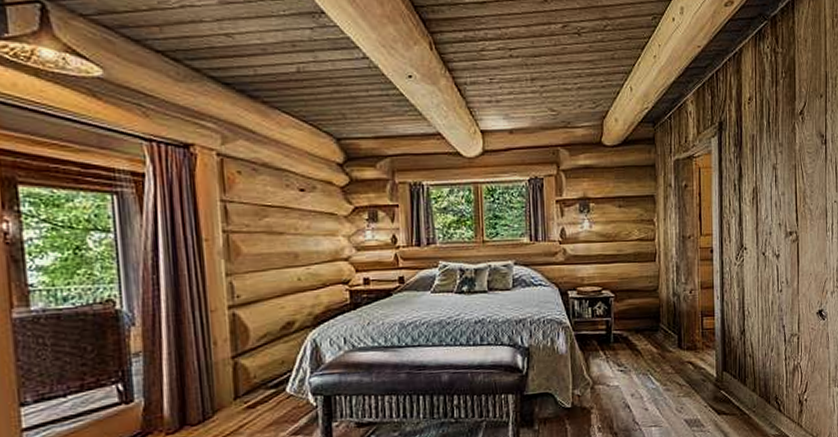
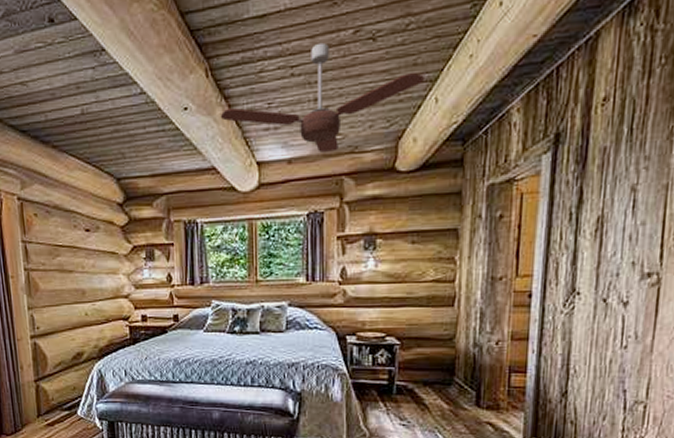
ceiling fan: none [444,31,621,125] -> present [220,42,424,152]

